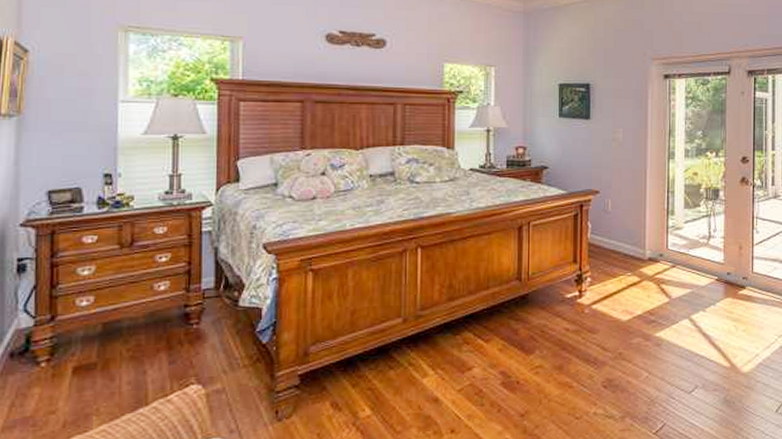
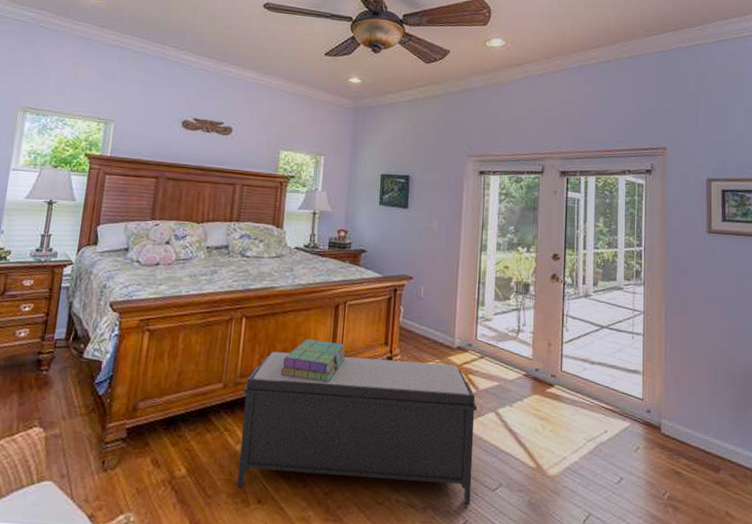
bench: none [425,277,671,421] -> present [236,352,478,505]
stack of books: none [464,264,533,307] -> present [280,339,346,383]

